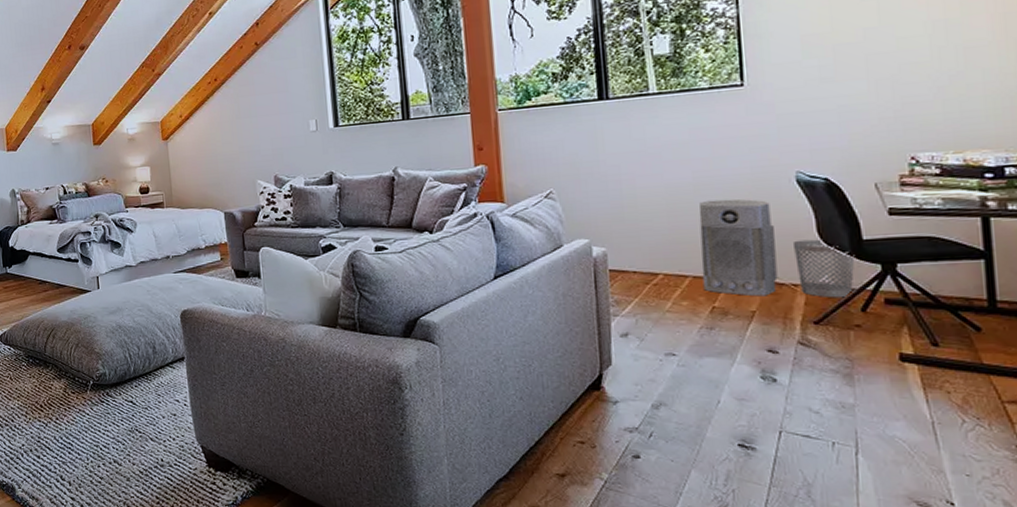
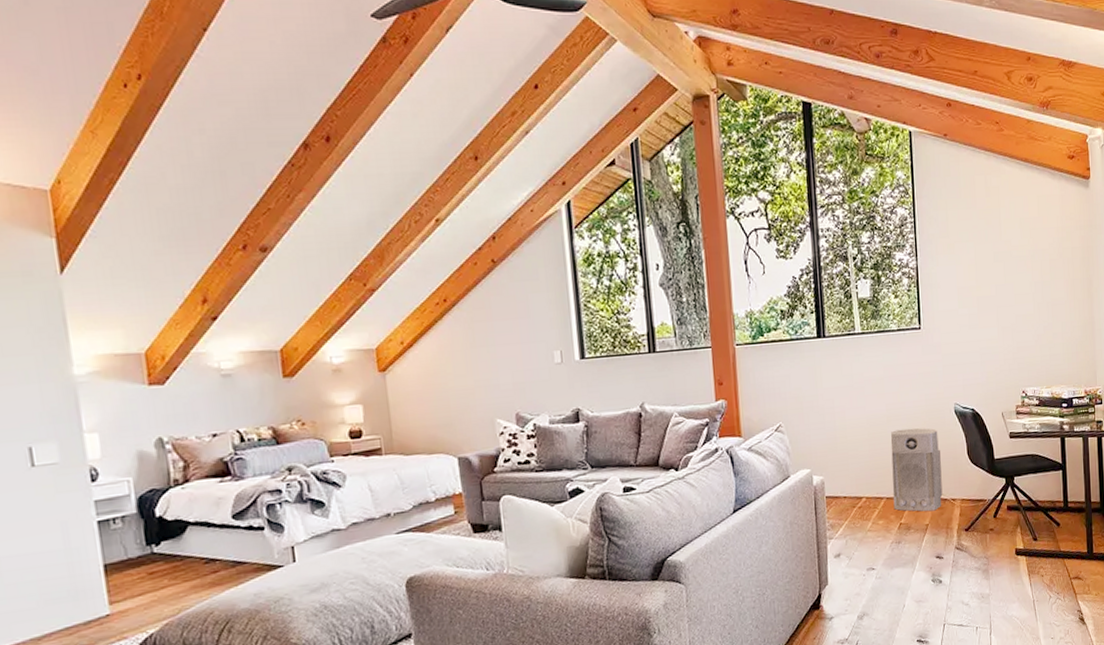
wastebasket: present [794,239,855,298] -> none [953,460,990,508]

